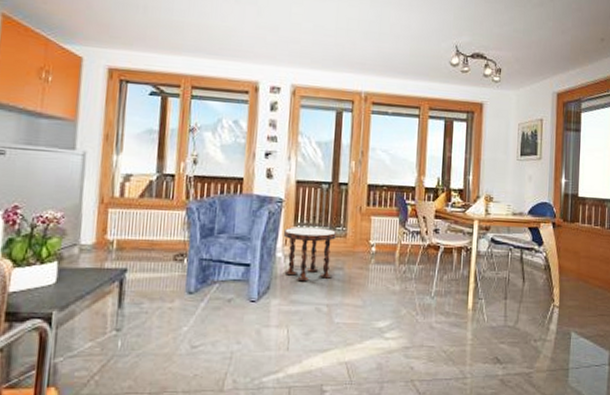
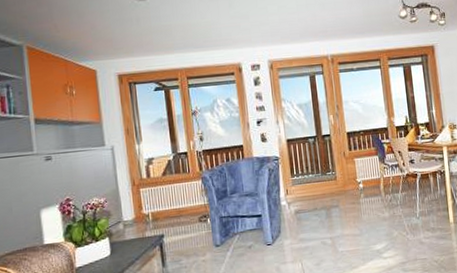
side table: present [283,227,337,282] -> none [283,175,331,223]

